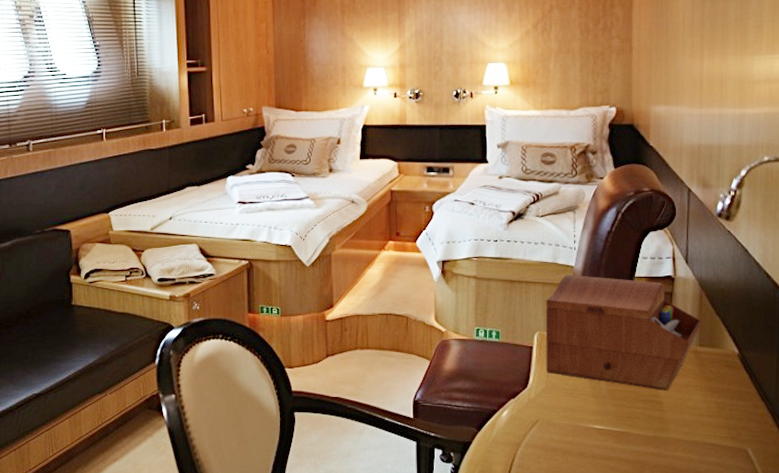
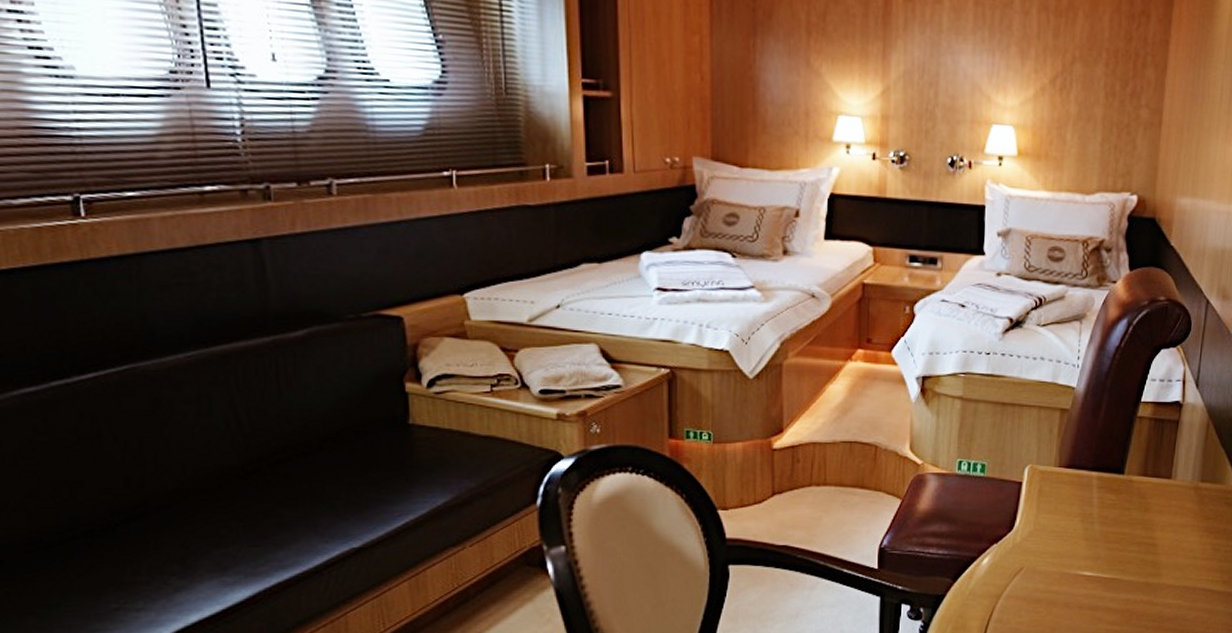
sewing box: present [545,274,703,391] -> none [1035,397,1207,532]

